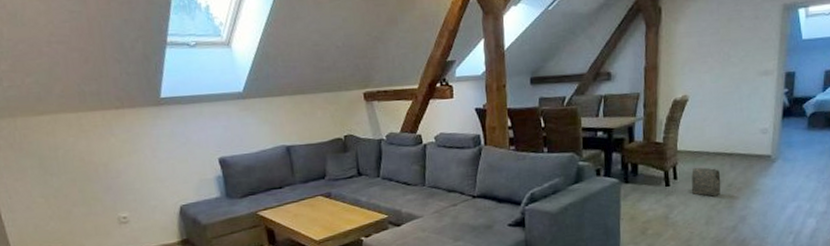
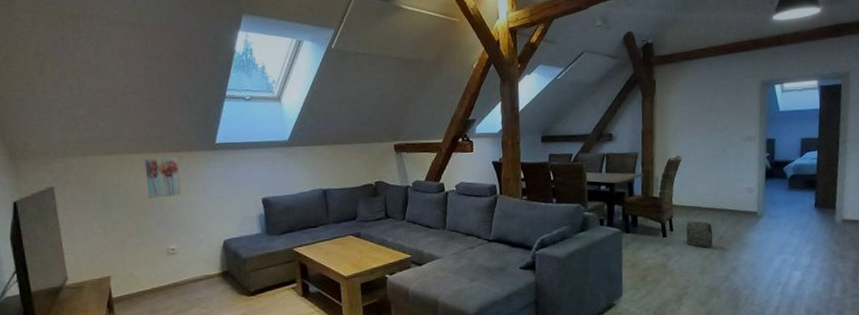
wall art: none [82,115,128,163] -> present [145,157,182,199]

